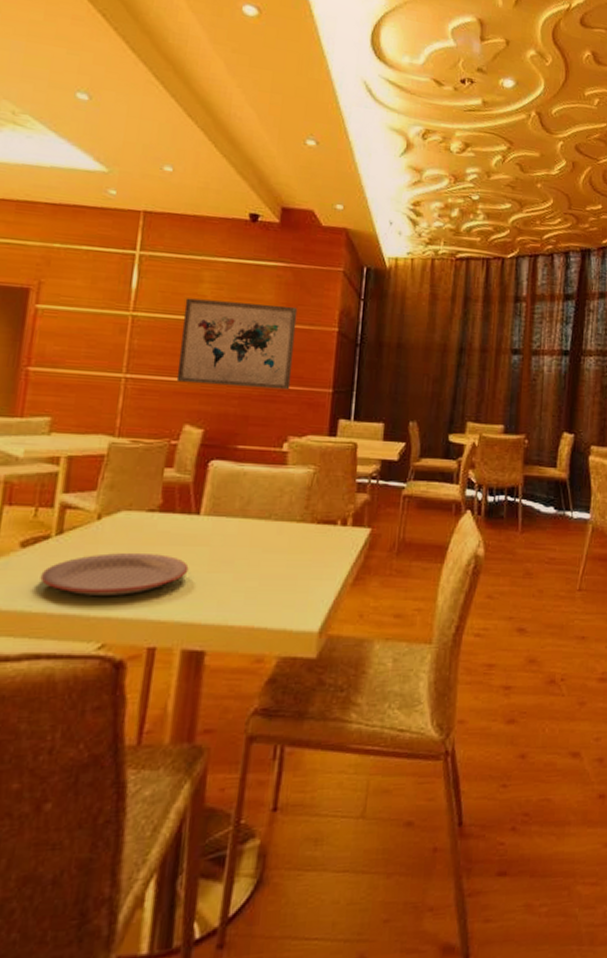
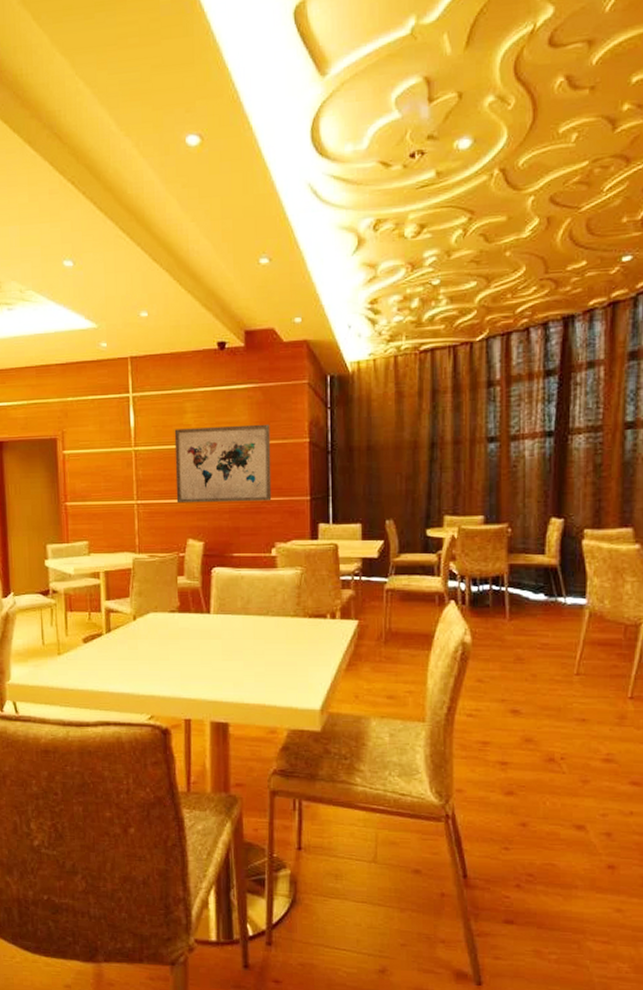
plate: present [40,552,189,596] -> none [100,645,207,679]

